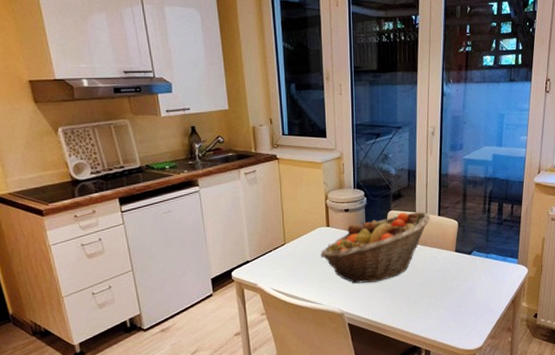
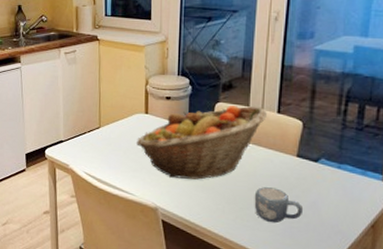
mug: none [424,280,462,311] -> present [254,187,302,223]

